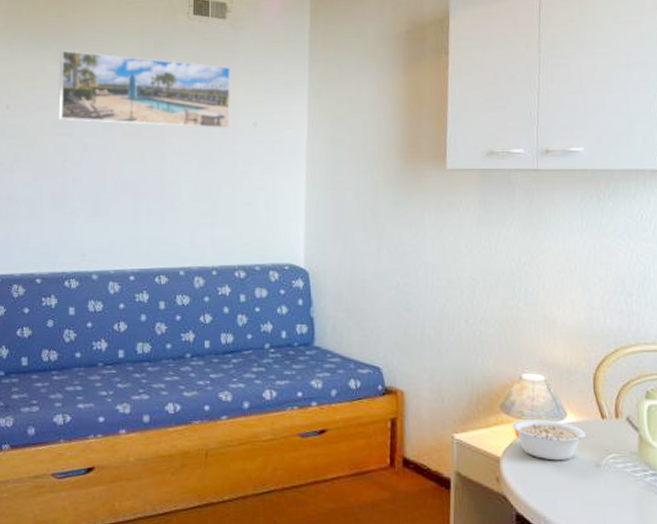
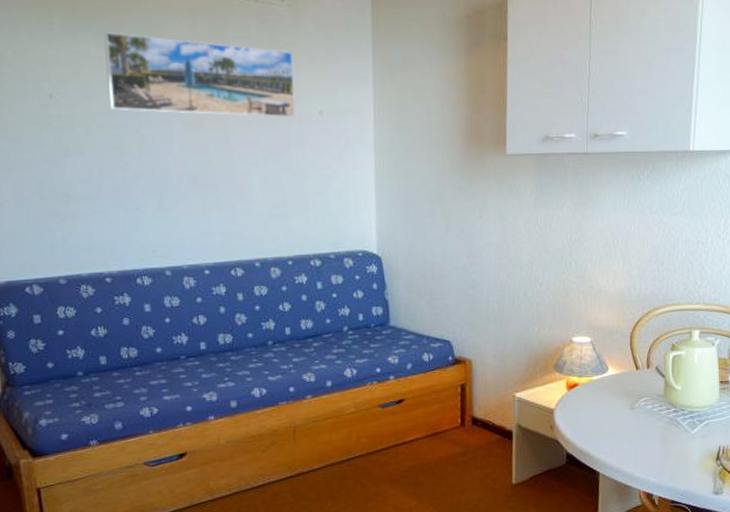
legume: present [512,418,596,461] -> none [564,374,631,408]

